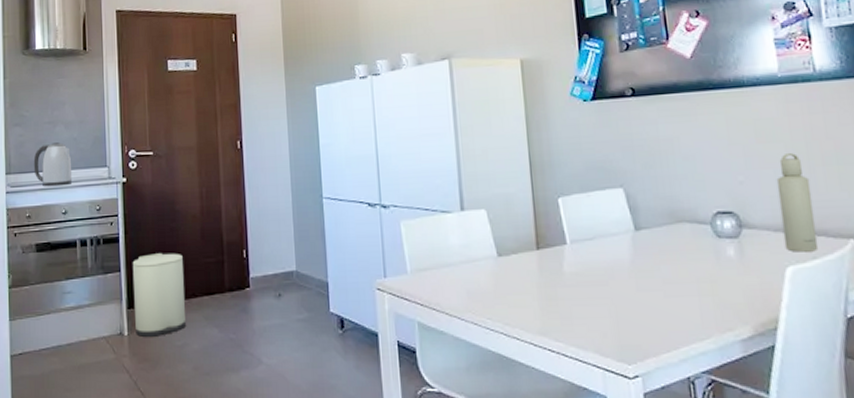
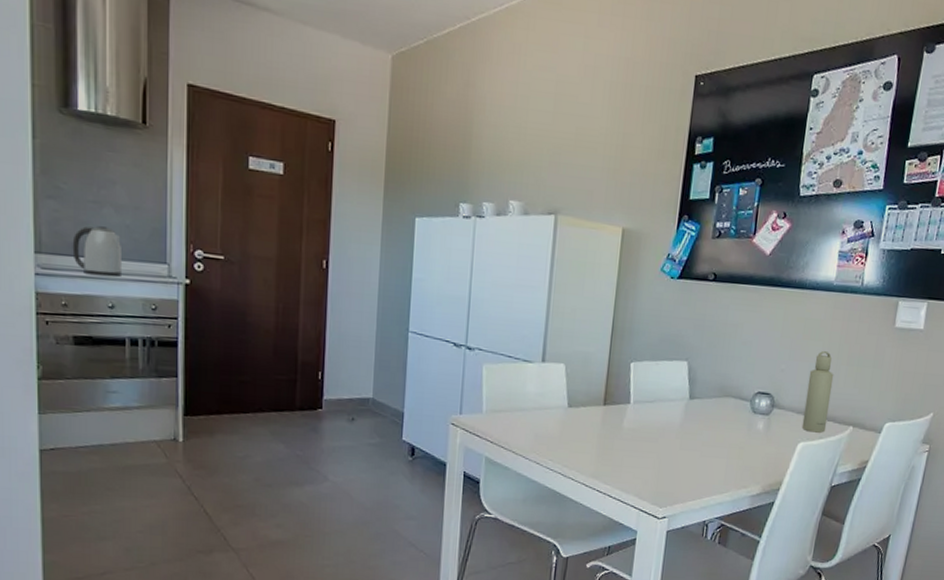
pedal bin: present [132,253,187,337] -> none [191,363,251,446]

